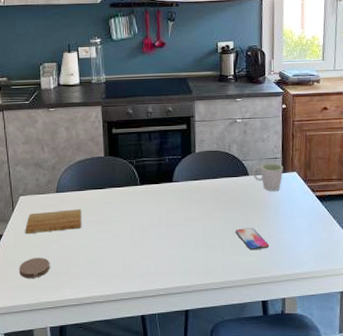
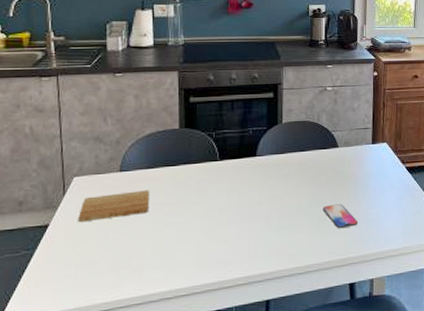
coaster: present [19,258,50,278] -> none [67,250,108,277]
mug: present [253,162,284,191] -> none [343,133,374,164]

